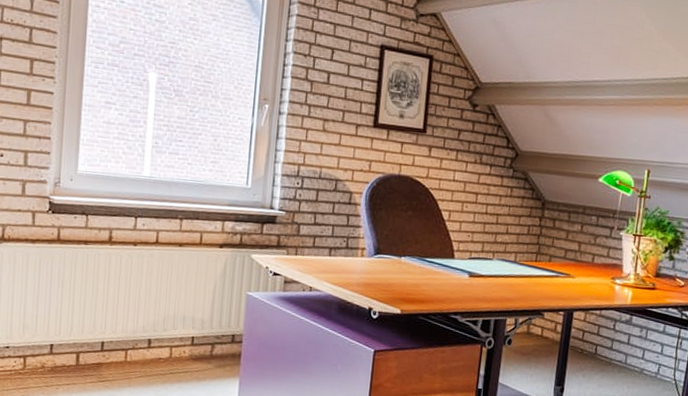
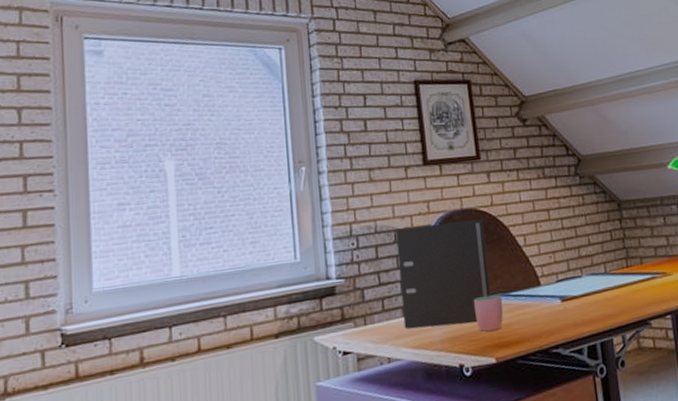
binder: none [328,179,416,276] -> present [395,219,491,329]
cup: none [391,255,418,287] -> present [473,295,504,332]

